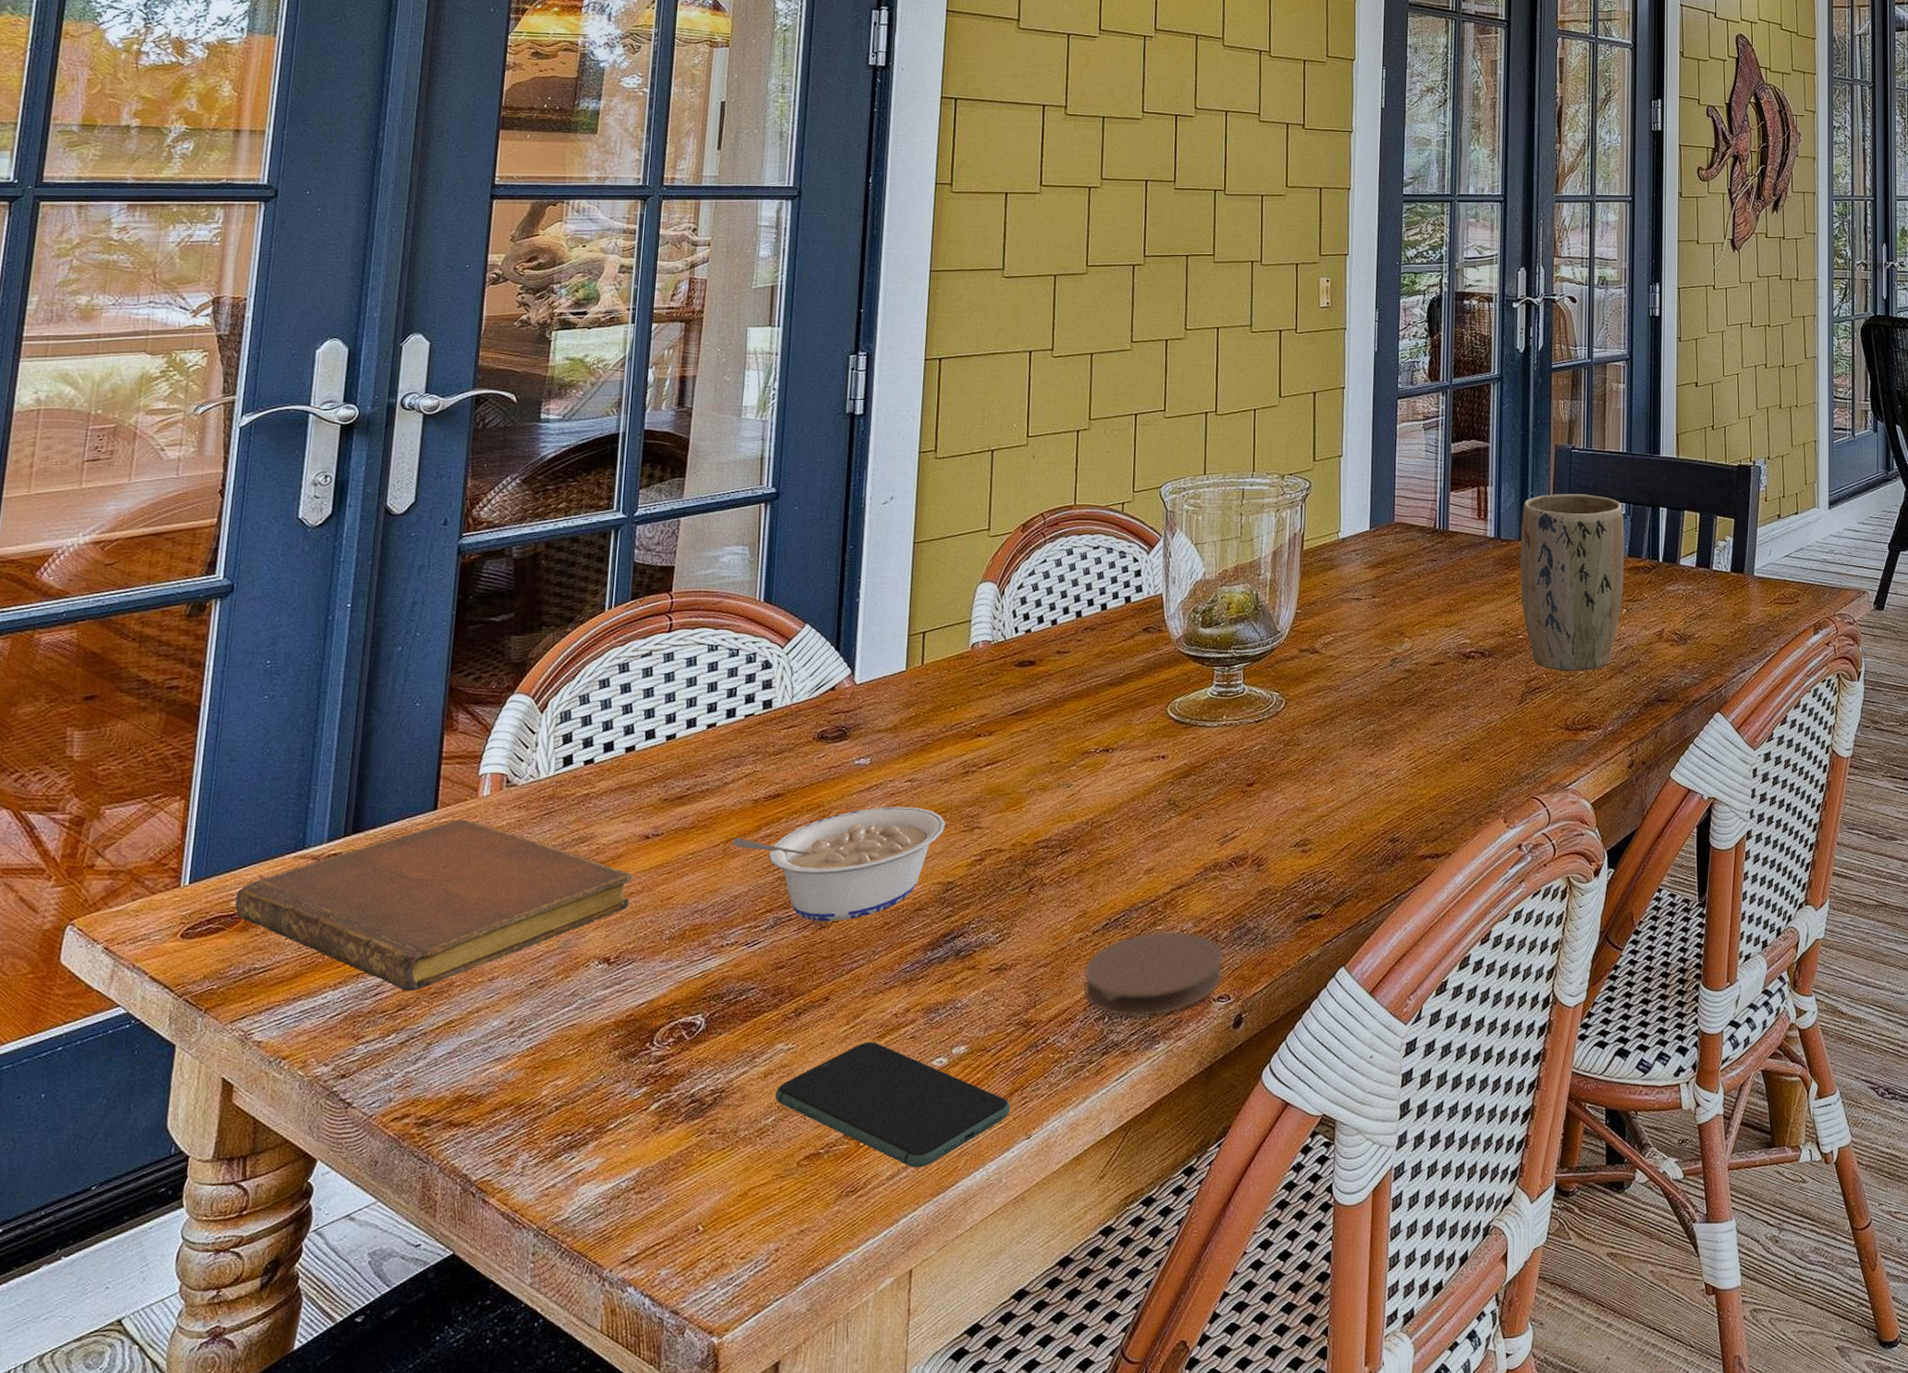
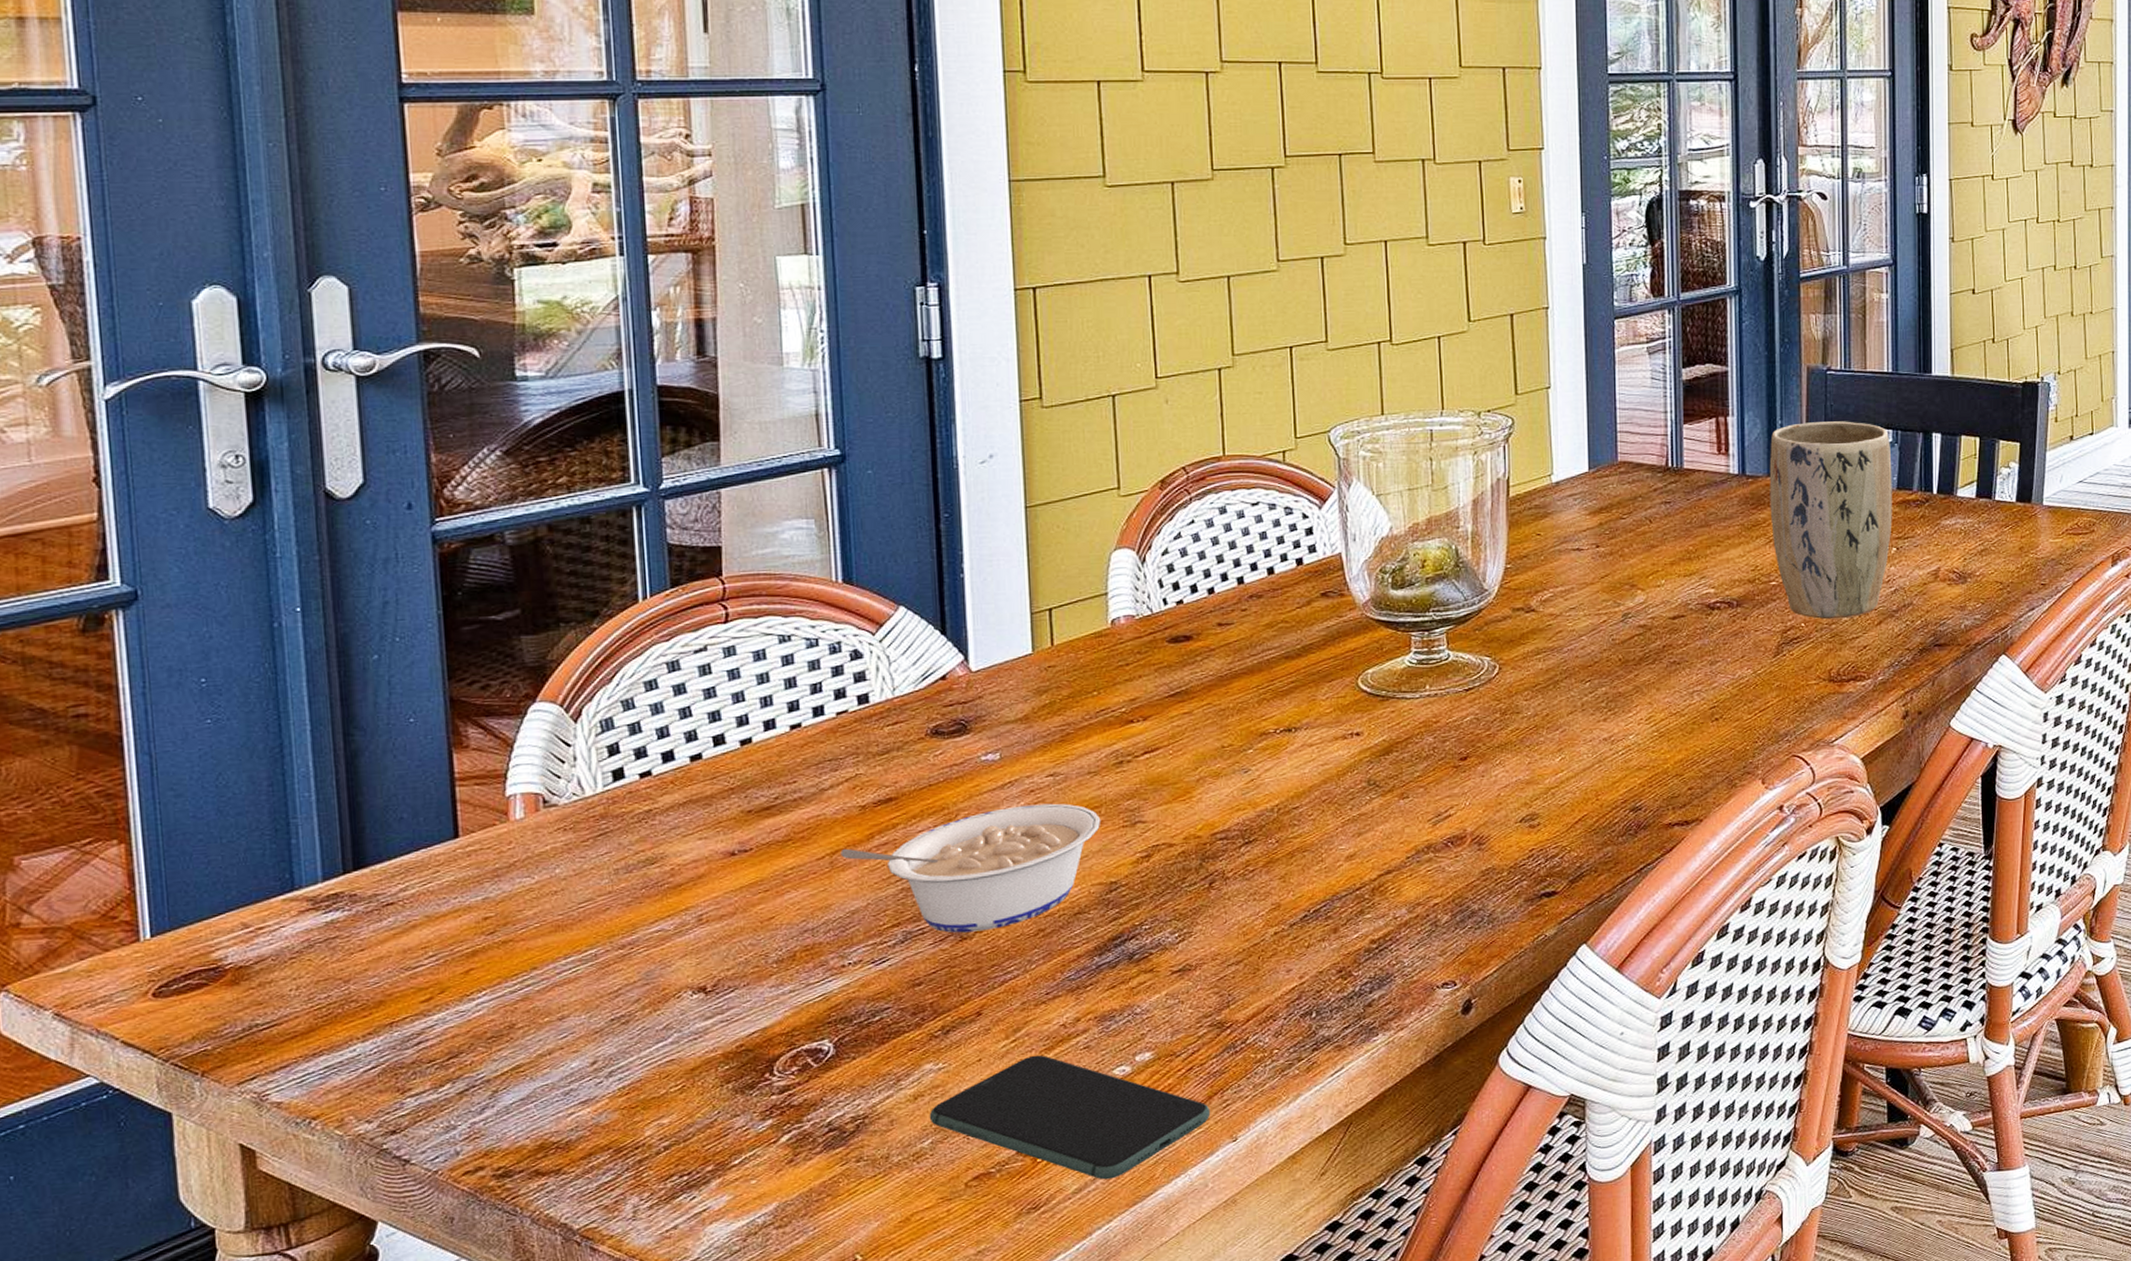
notebook: present [235,820,633,991] -> none [215,847,721,1038]
coaster: present [1083,930,1224,1018] -> none [1283,917,1447,1011]

